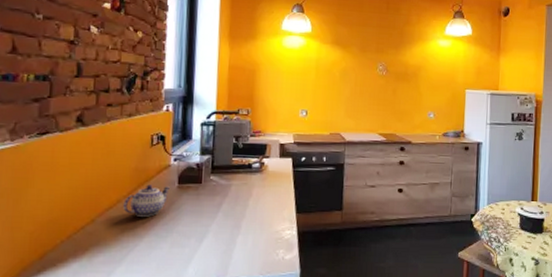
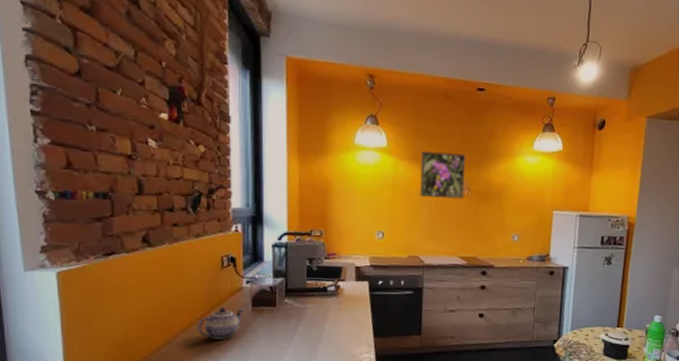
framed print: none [341,36,384,79] -> present [419,151,466,199]

